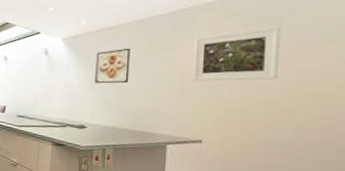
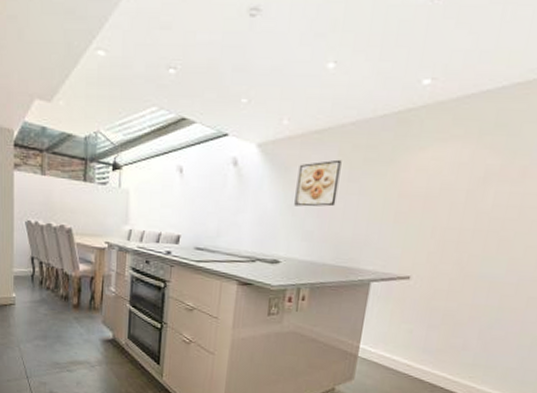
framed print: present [192,27,281,82] -> none [410,137,519,206]

